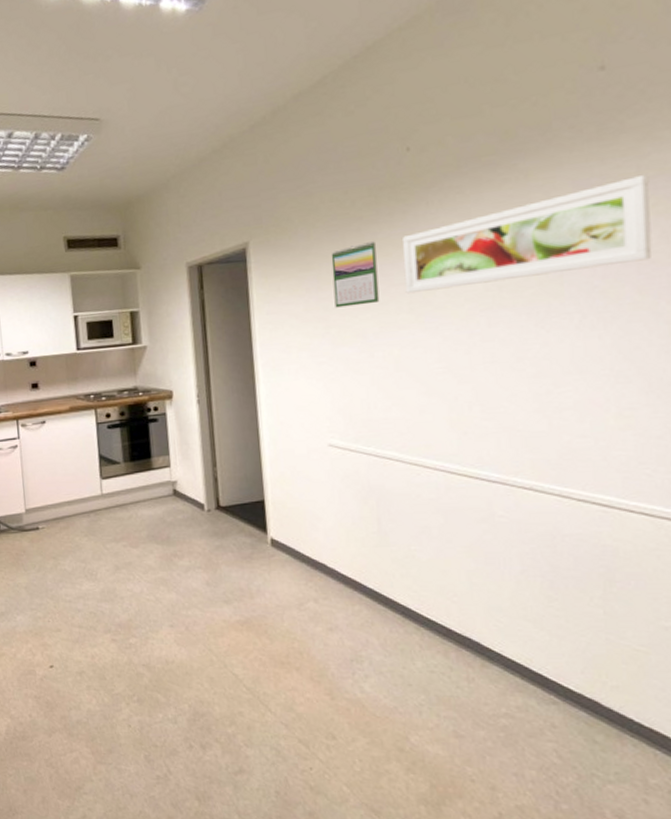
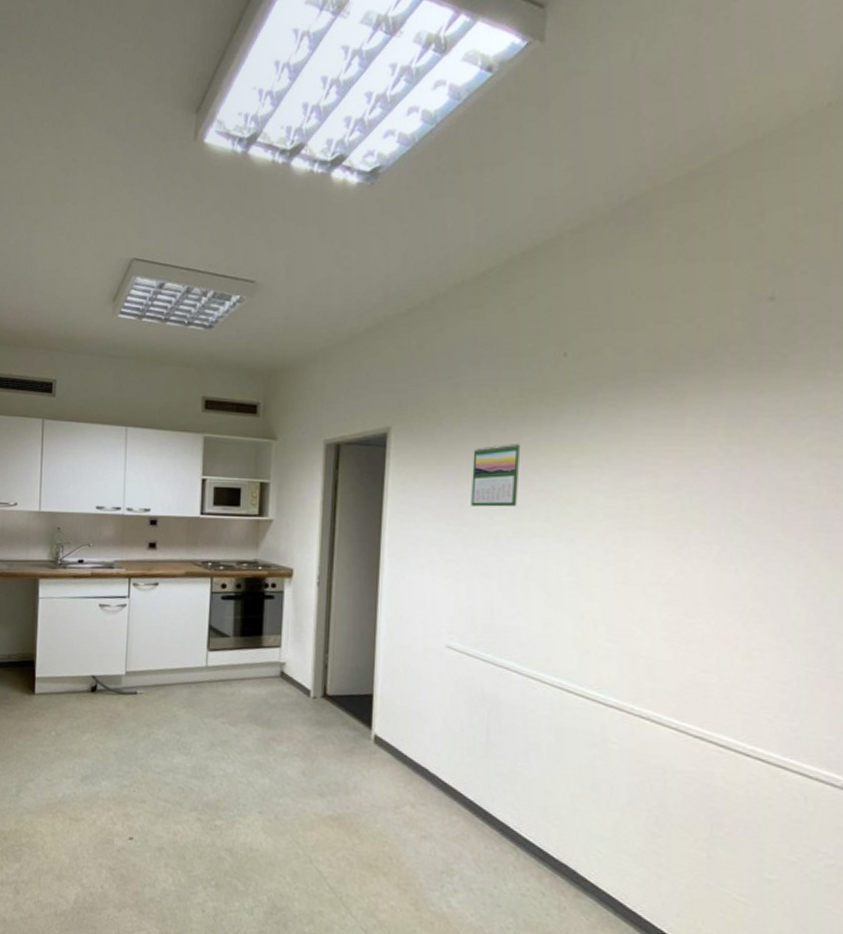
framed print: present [402,175,652,294] -> none [544,413,806,502]

